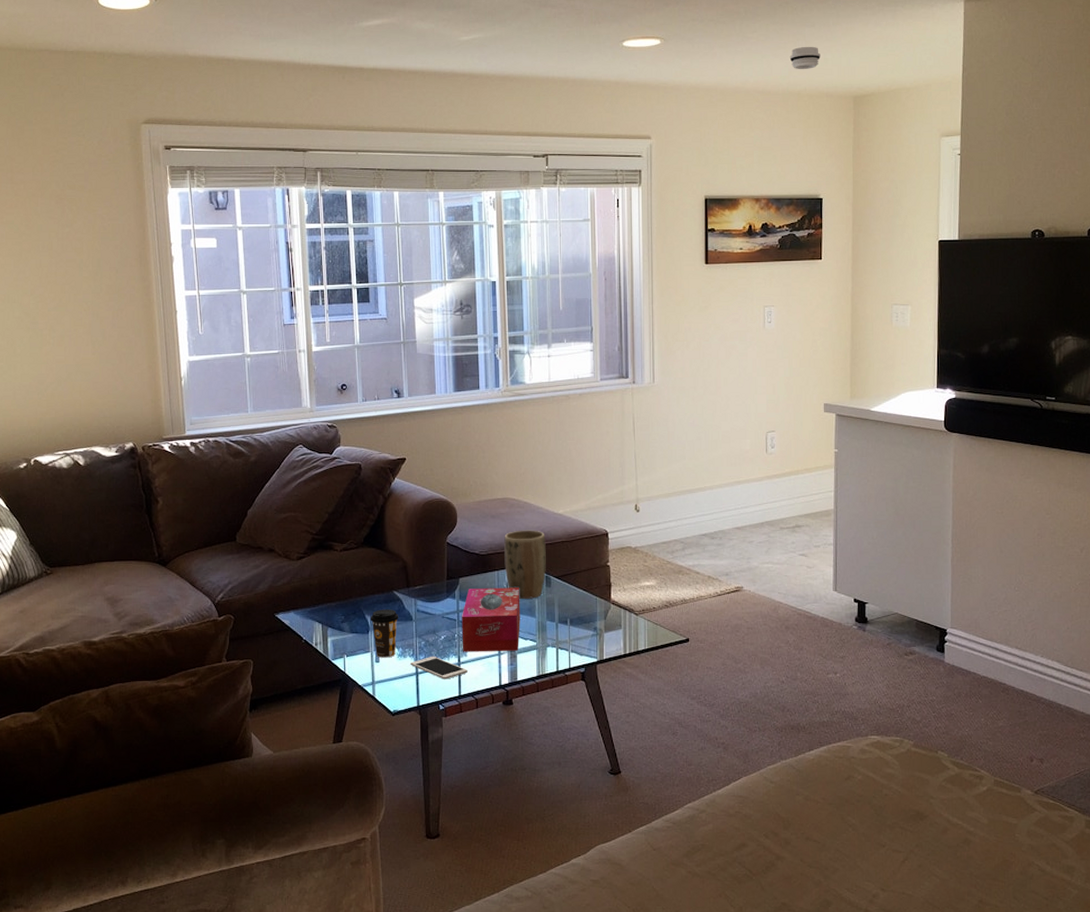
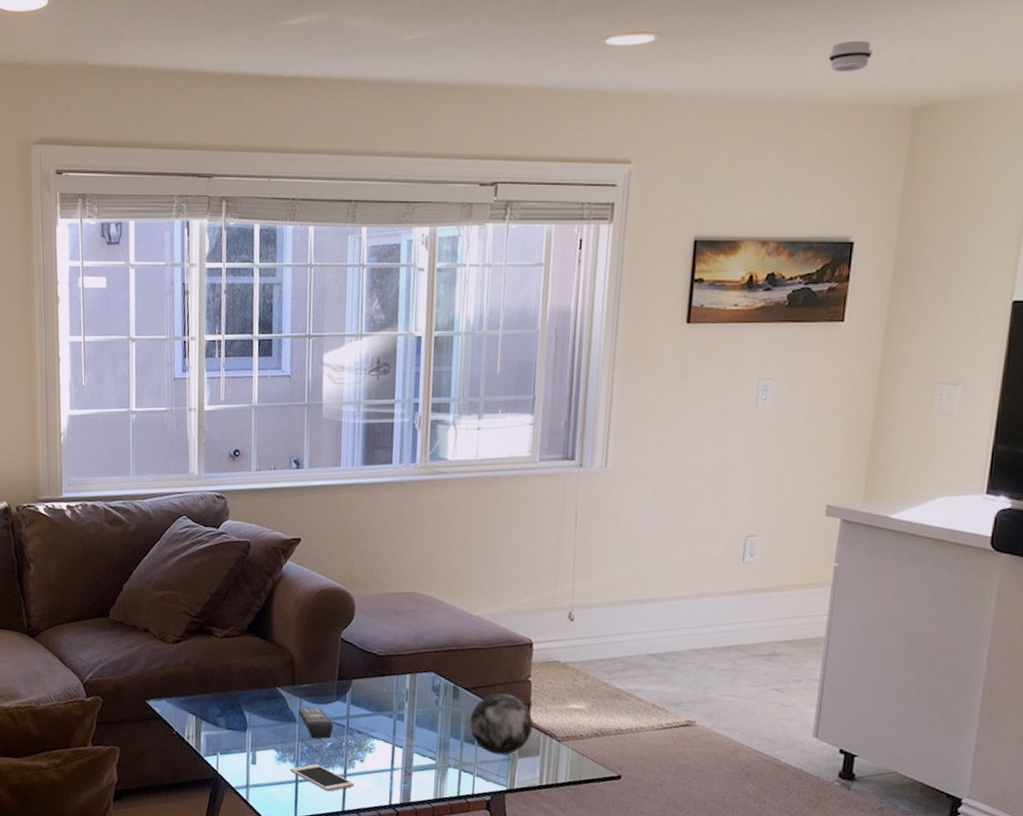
coffee cup: present [370,609,399,658] -> none [248,706,281,761]
remote control: none [414,606,446,634] -> present [298,707,334,739]
tissue box: present [462,587,520,652] -> none [350,693,421,768]
plant pot: present [504,530,546,599] -> none [405,631,457,711]
decorative orb: none [562,578,614,631] -> present [469,693,533,755]

